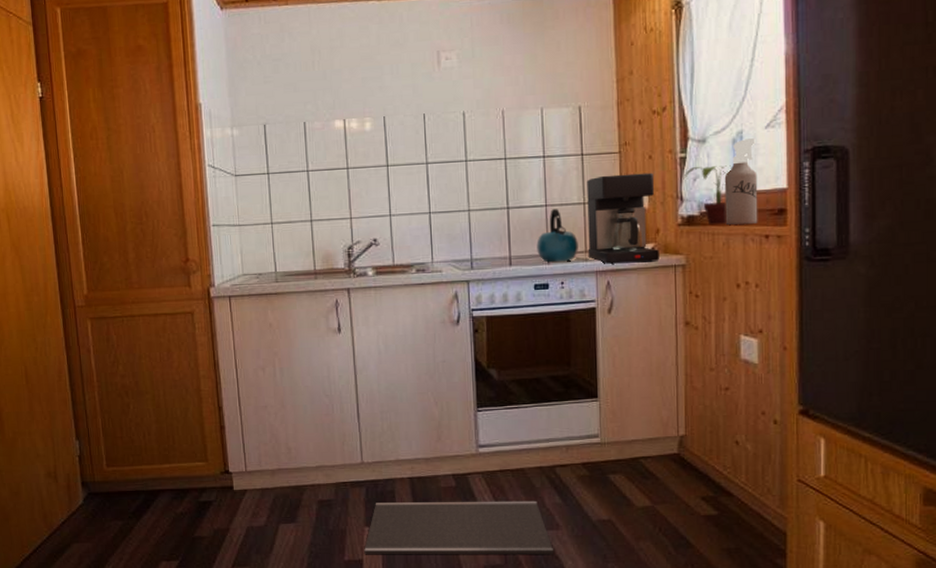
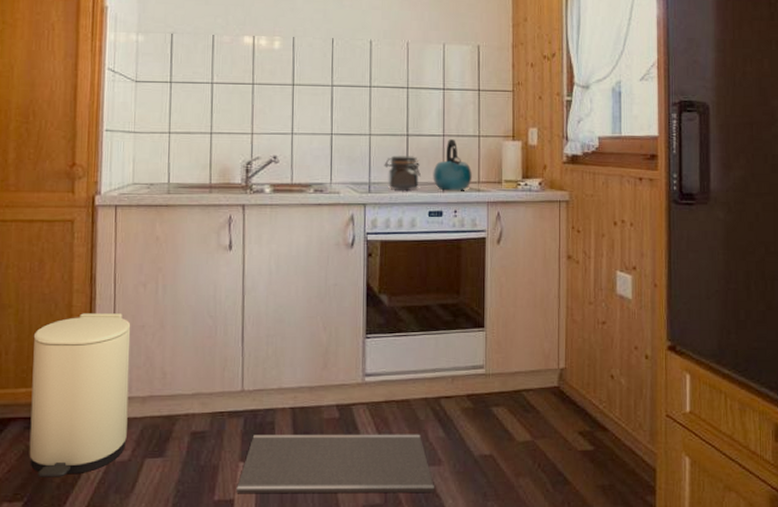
pedal bin: none [170,396,262,540] -> present [29,313,131,477]
jar: none [485,229,524,265] -> present [384,155,421,190]
coffee maker: present [587,172,659,264] -> none [480,111,546,196]
potted plant: present [684,165,732,226] -> none [570,110,612,166]
spray bottle: present [724,138,758,226] -> none [604,88,633,167]

